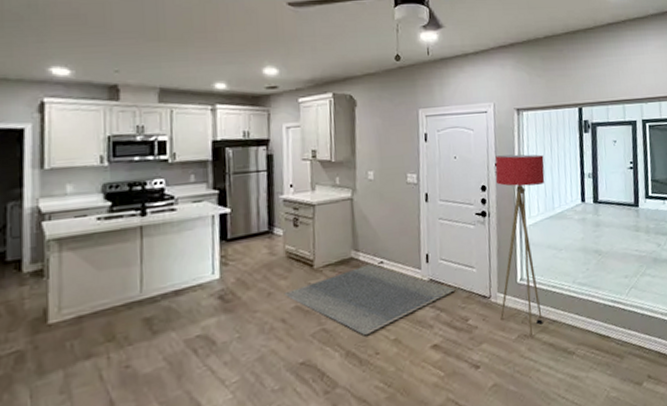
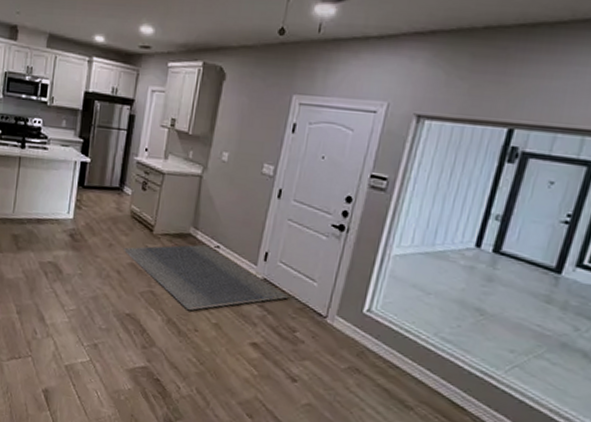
floor lamp: present [495,154,545,337] -> none [333,166,438,373]

